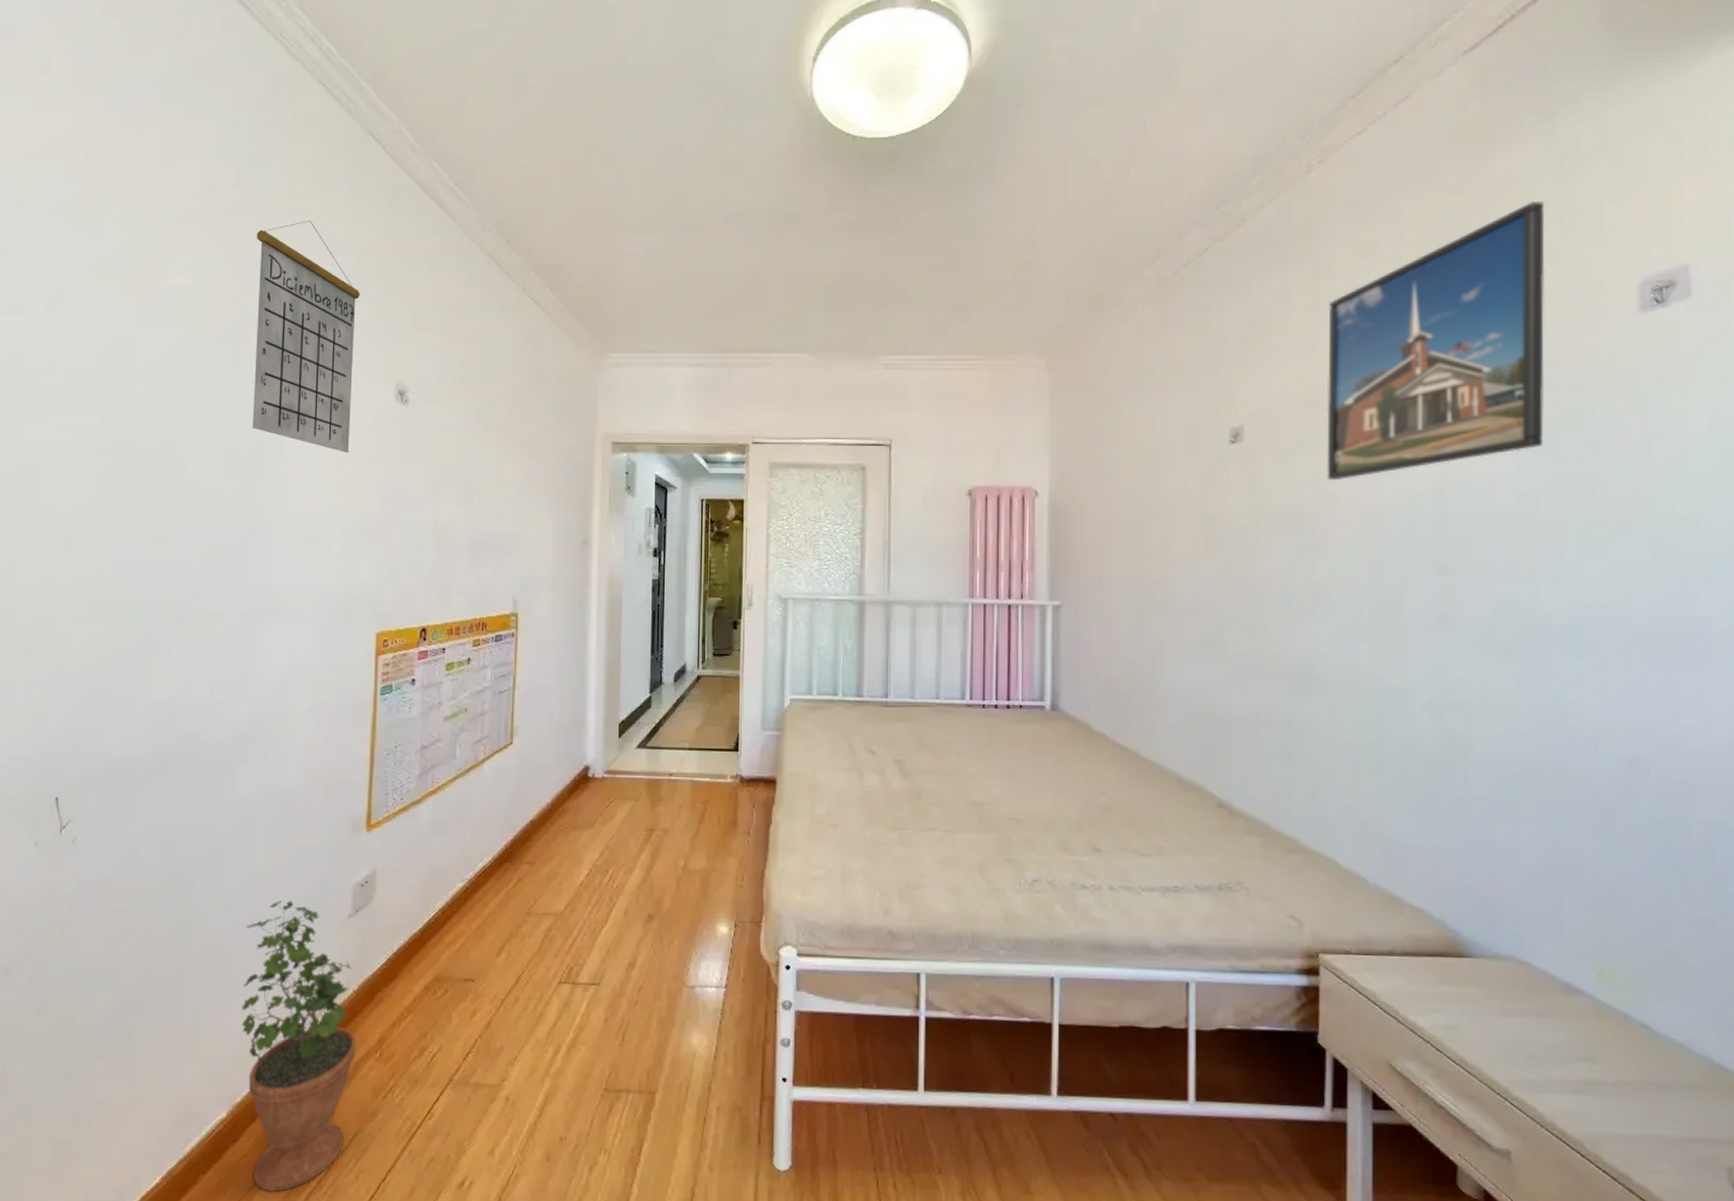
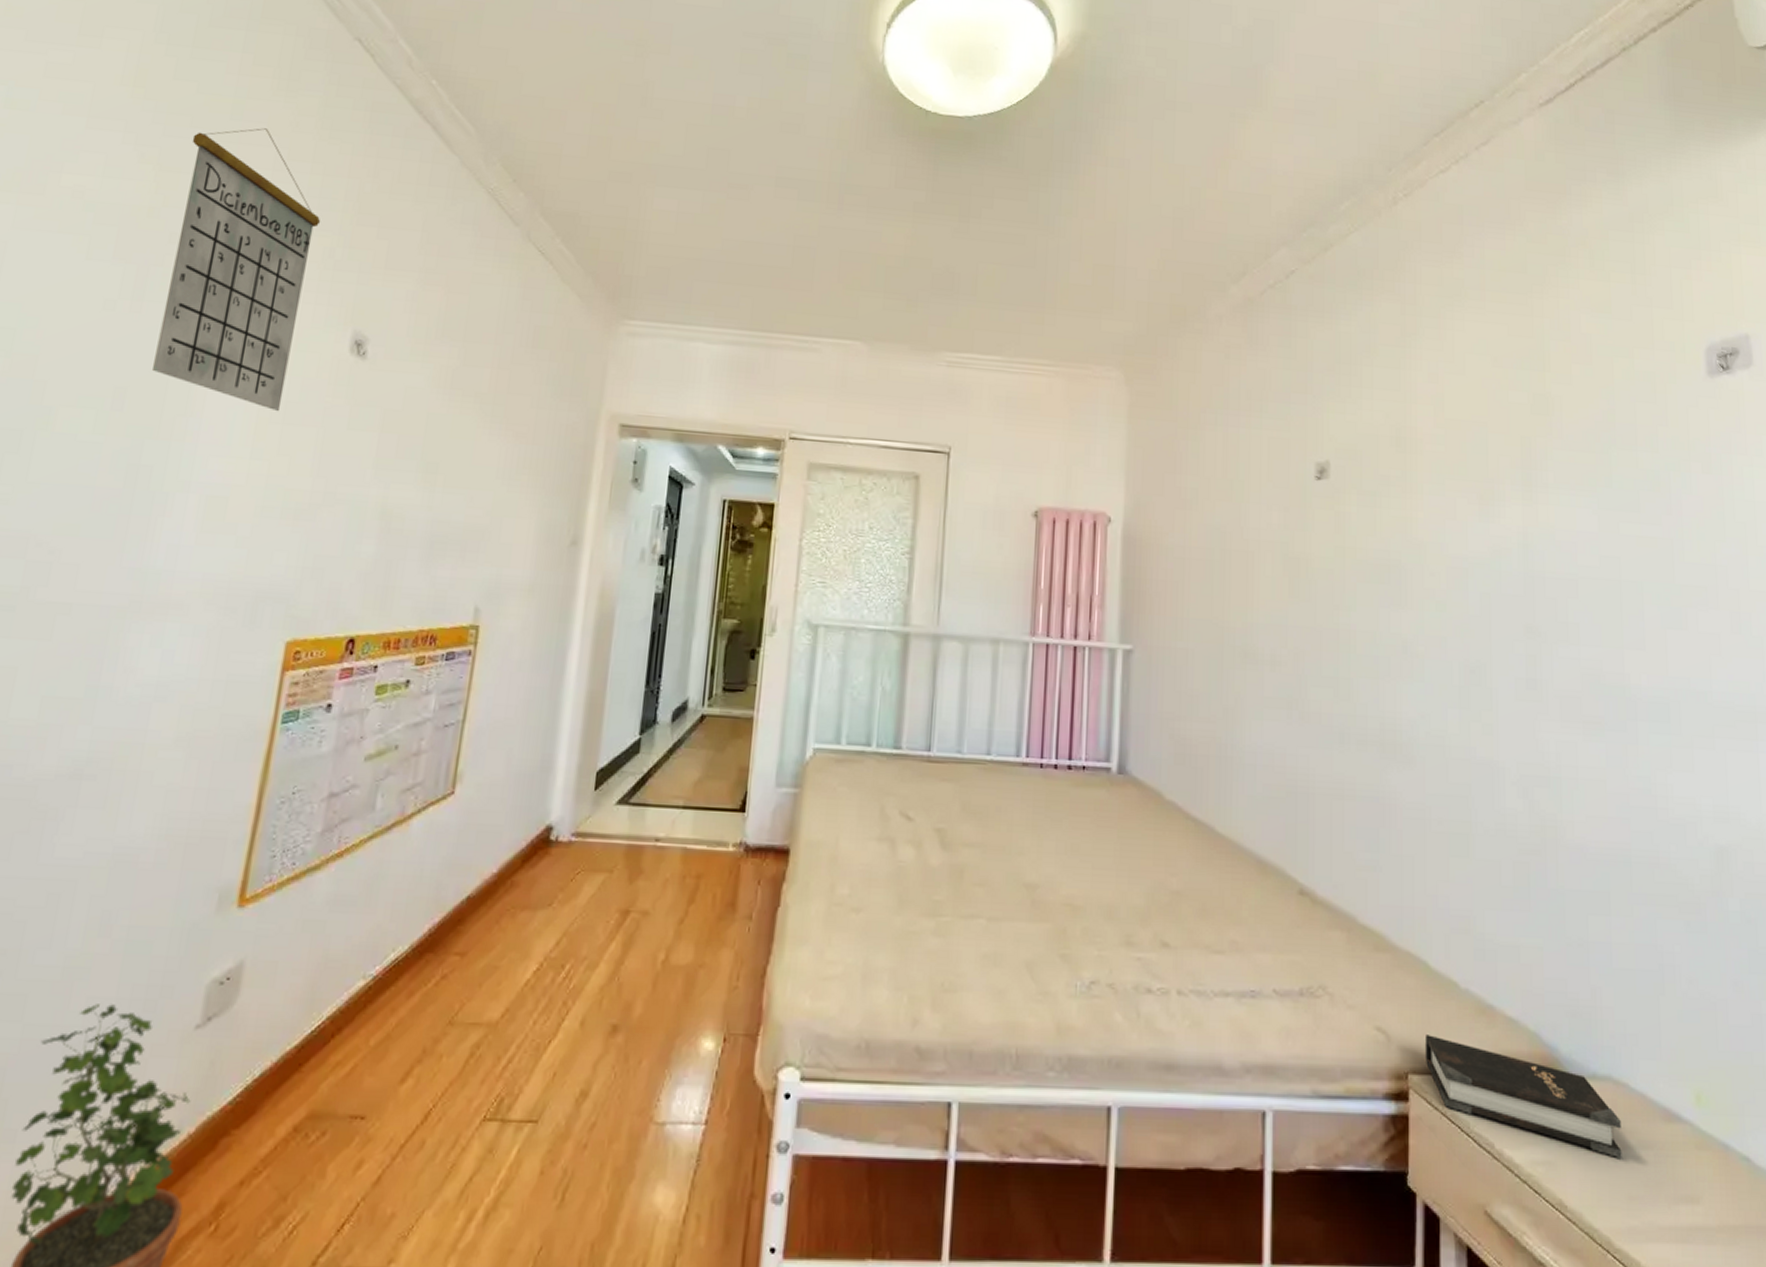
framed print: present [1327,201,1545,481] -> none [1413,257,1624,528]
hardback book: none [1334,921,1522,1024] -> present [1424,1035,1622,1158]

